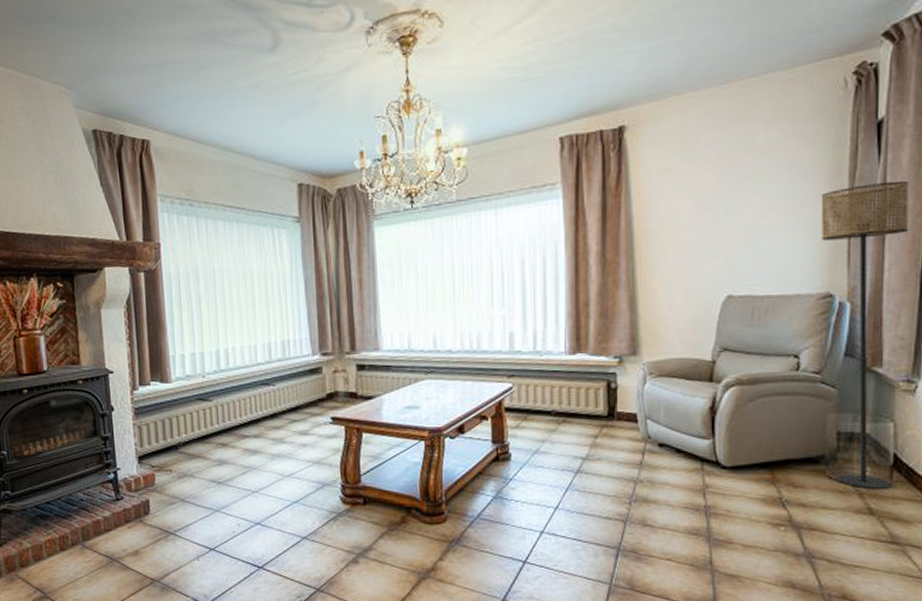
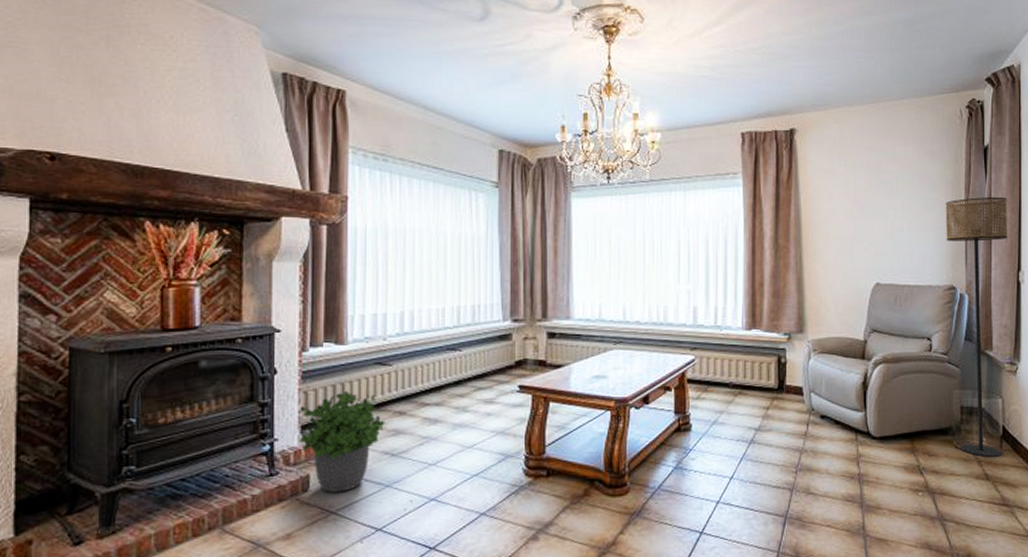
potted plant: none [136,424,211,516] -> present [298,390,386,493]

